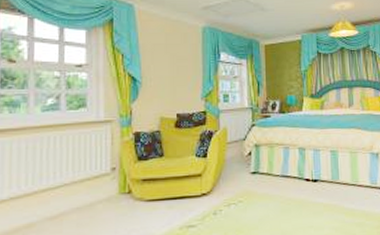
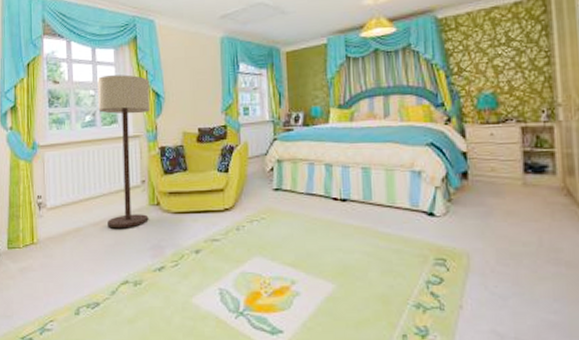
floor lamp: none [63,57,125,222] -> present [97,74,150,229]

